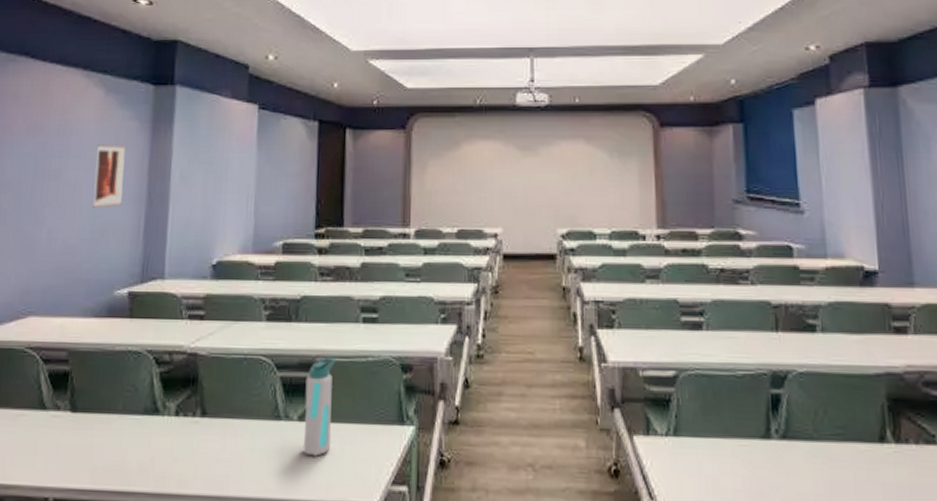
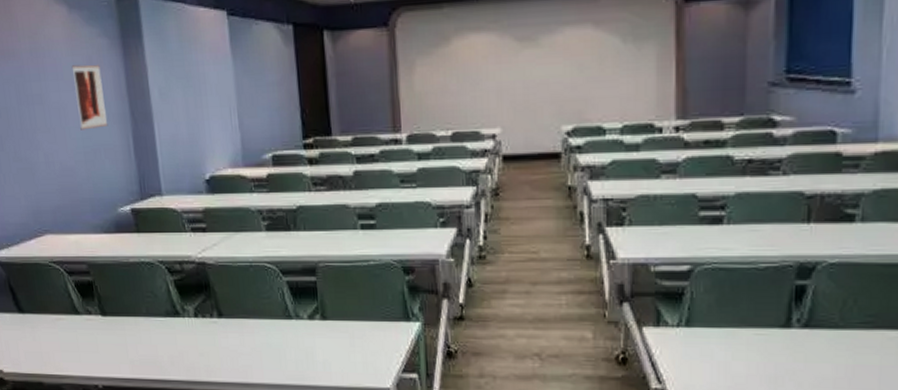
water bottle: present [303,357,336,457] -> none [311,262,342,350]

